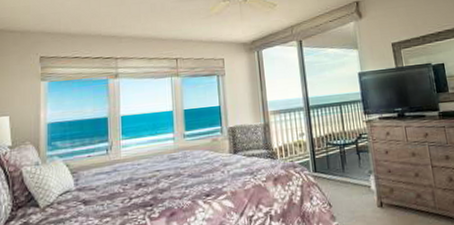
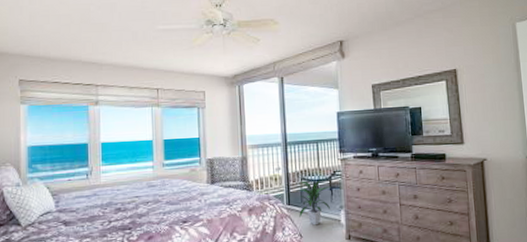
indoor plant: none [325,144,359,193] -> present [299,180,331,226]

